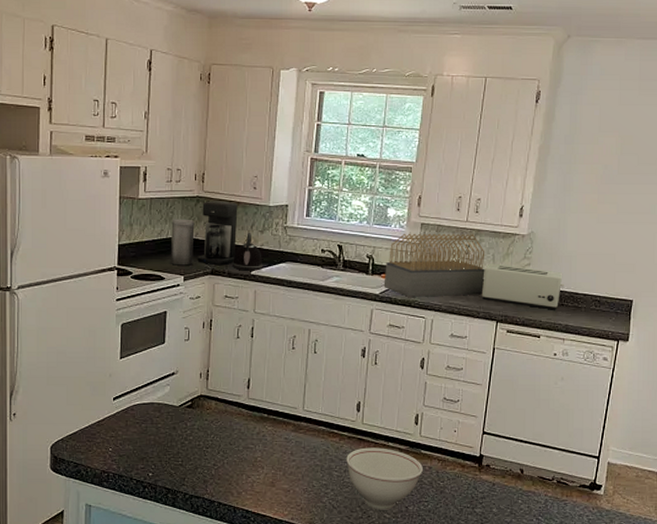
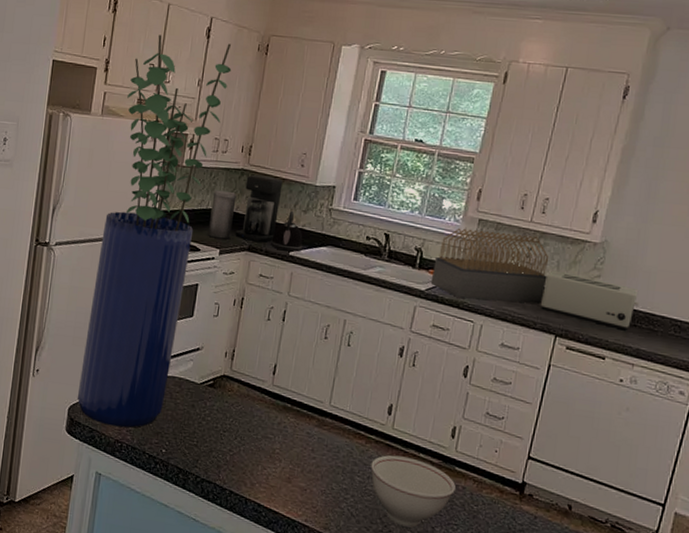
vase: none [58,70,177,458] -> present [77,34,232,428]

